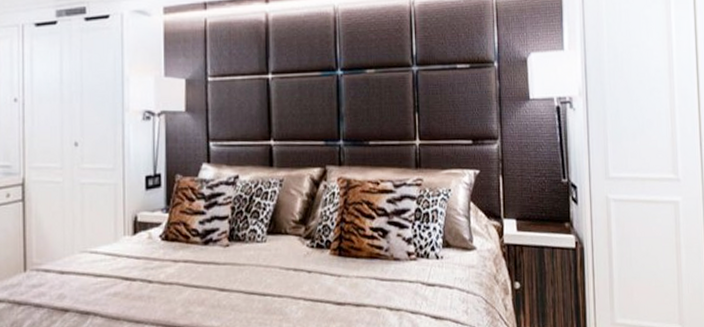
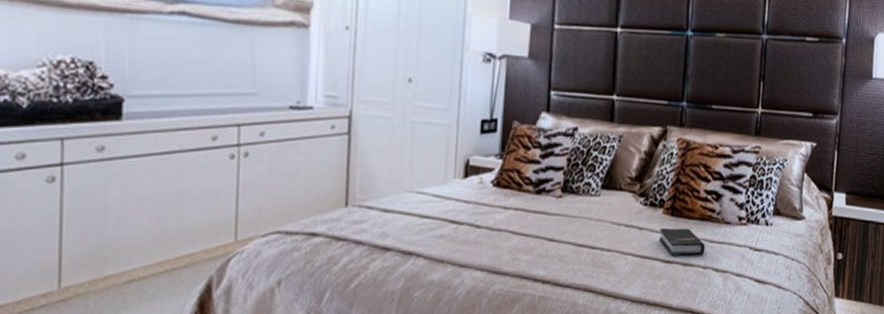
hardback book: none [329,267,377,297] -> present [659,228,706,256]

